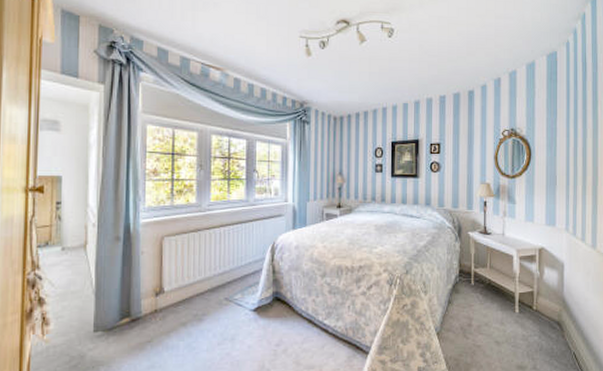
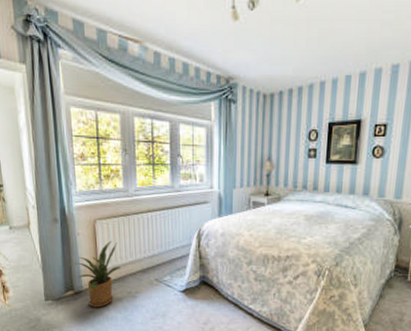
house plant: none [128,258,188,336] -> present [69,240,122,307]

